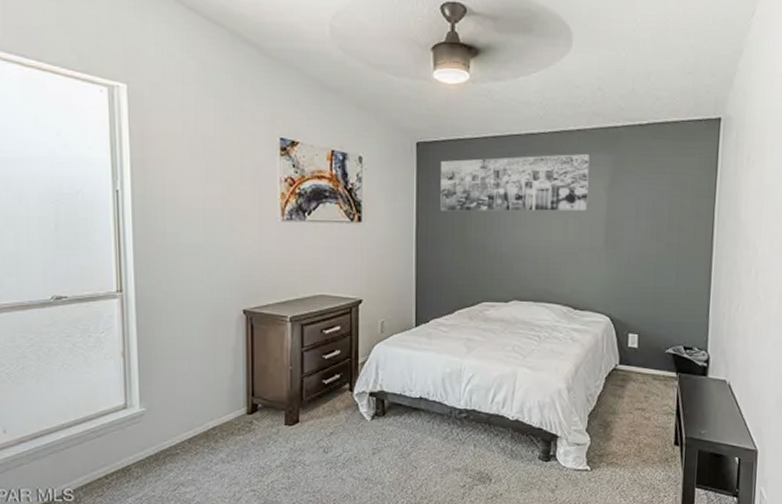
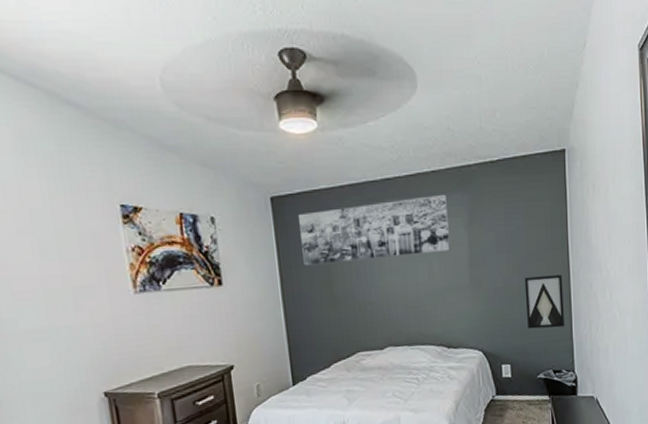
wall art: none [661,247,704,302] -> present [524,275,564,329]

